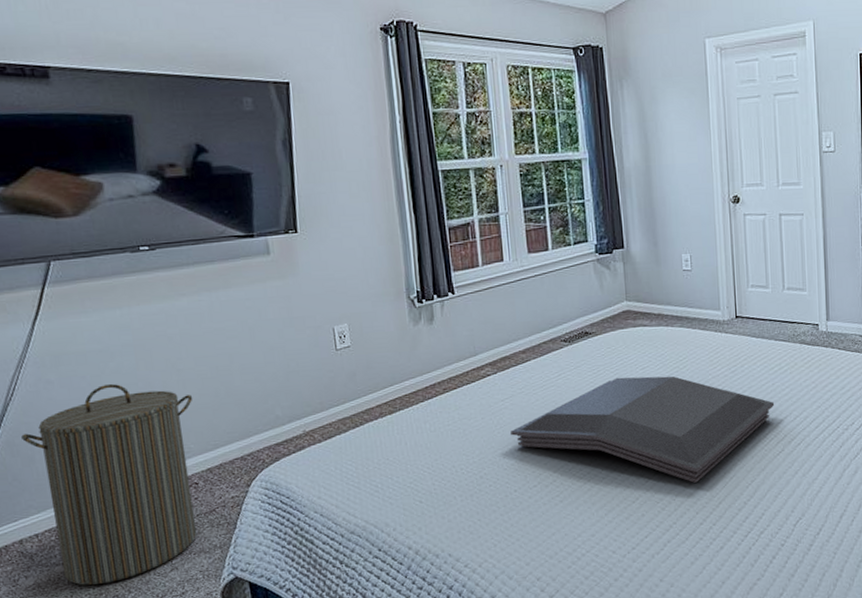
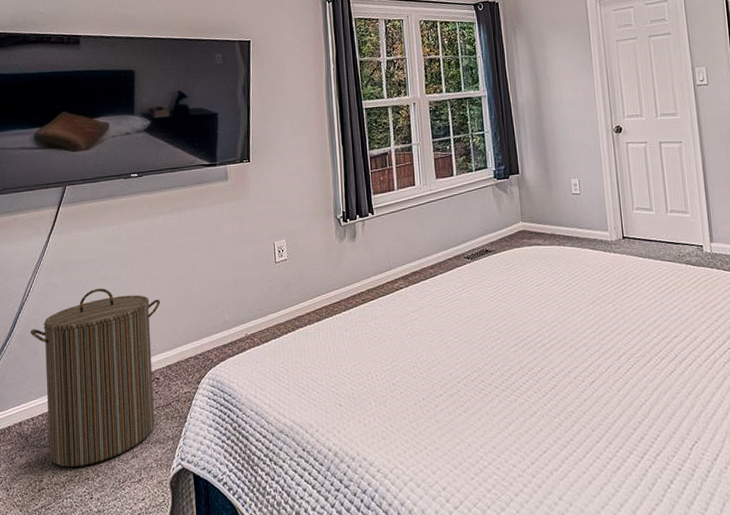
serving tray: present [511,376,775,483] -> none [420,293,664,399]

